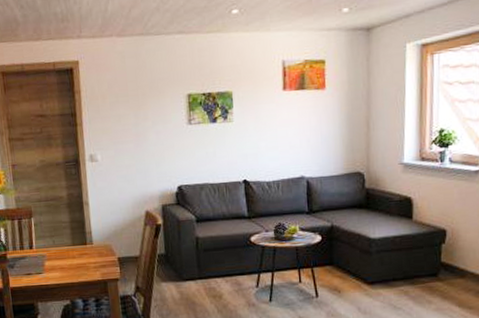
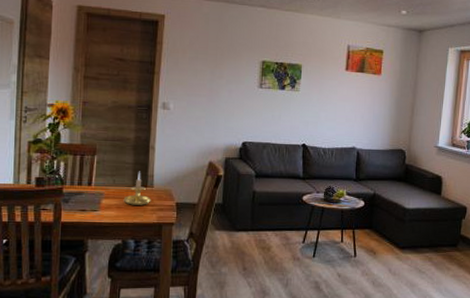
candle holder: none [65,229,93,265] -> present [123,171,151,205]

